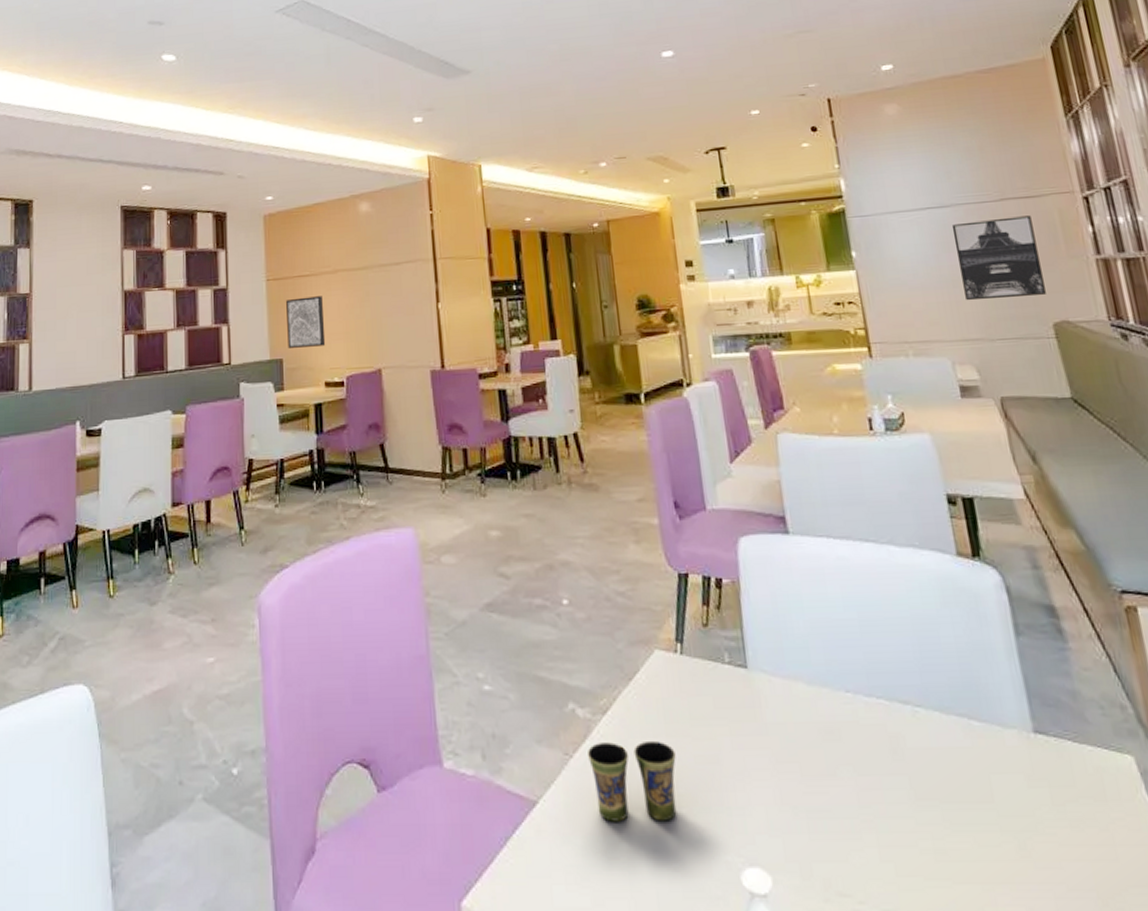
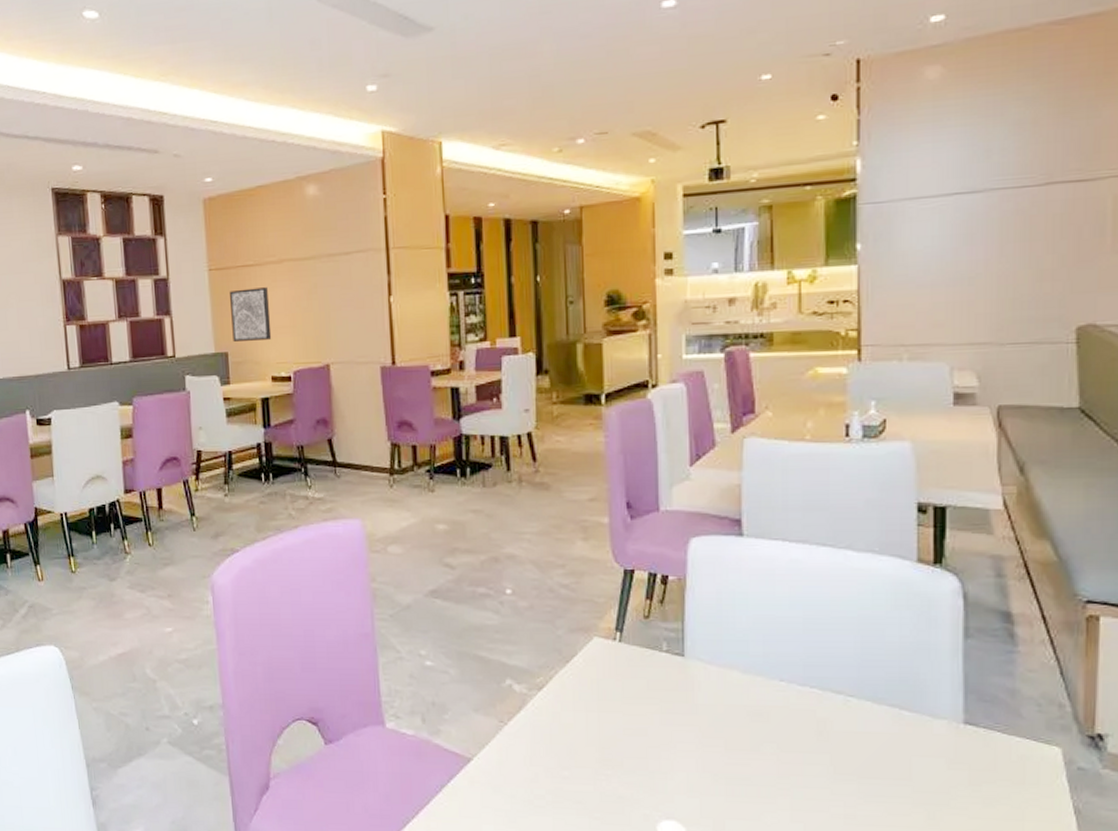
cup: present [587,740,677,822] -> none [521,714,606,780]
wall art: present [951,215,1046,301] -> none [979,203,1078,301]

